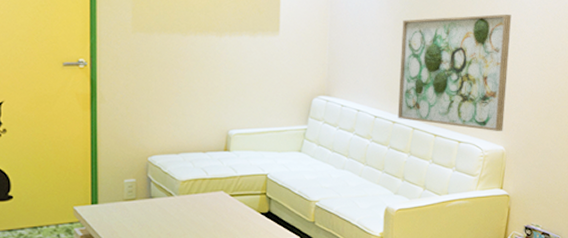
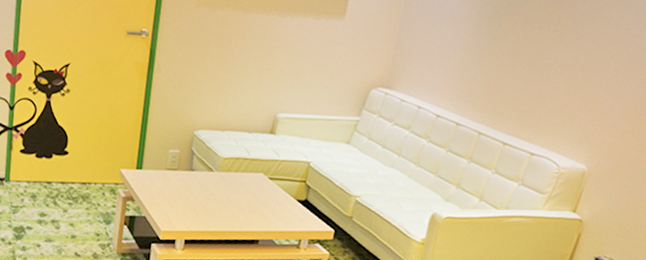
wall art: present [398,13,512,131] -> none [463,12,627,148]

